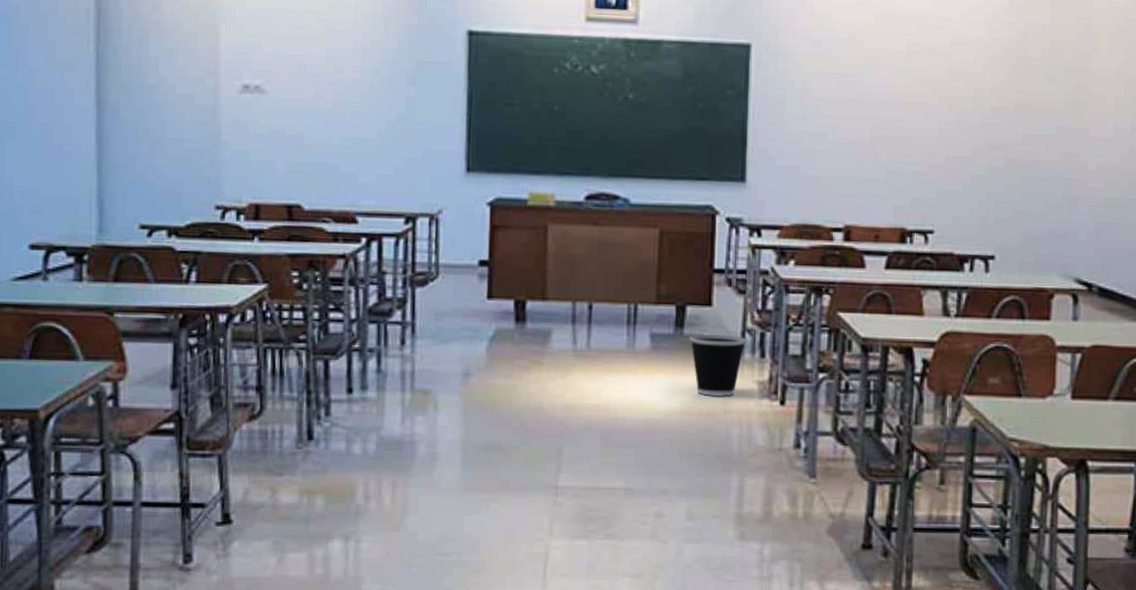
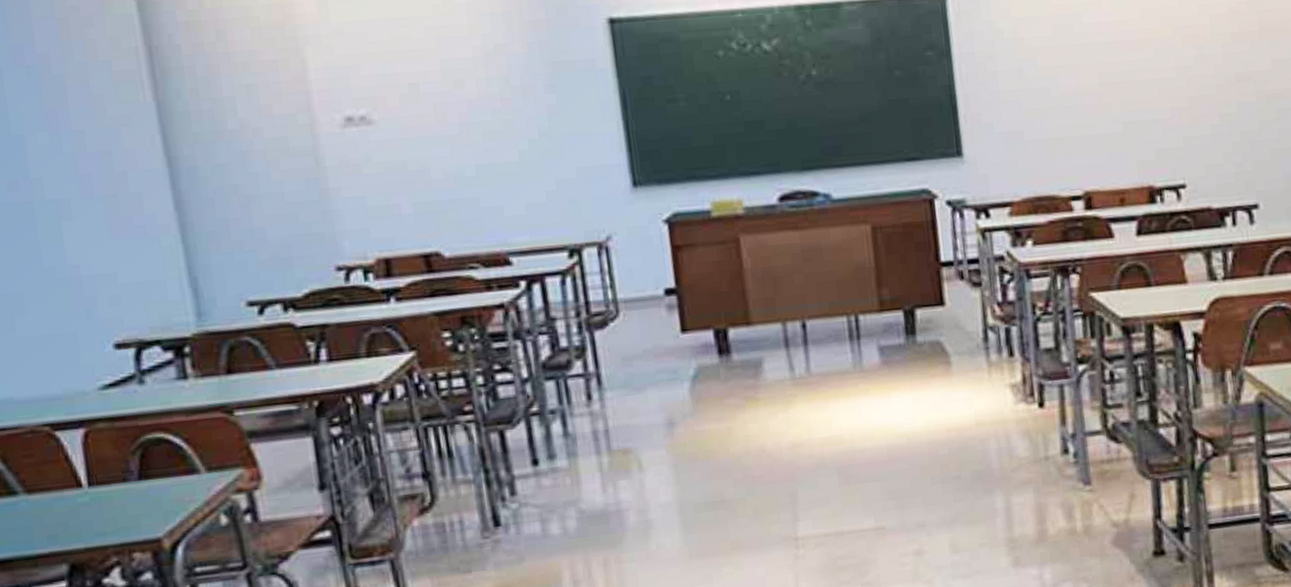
wastebasket: present [690,334,746,397] -> none [924,335,990,410]

